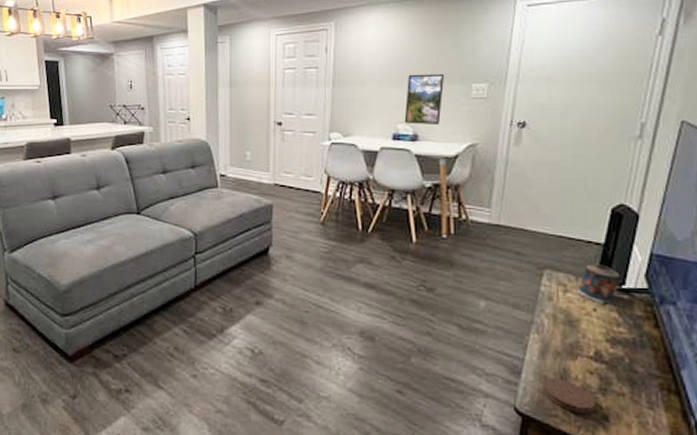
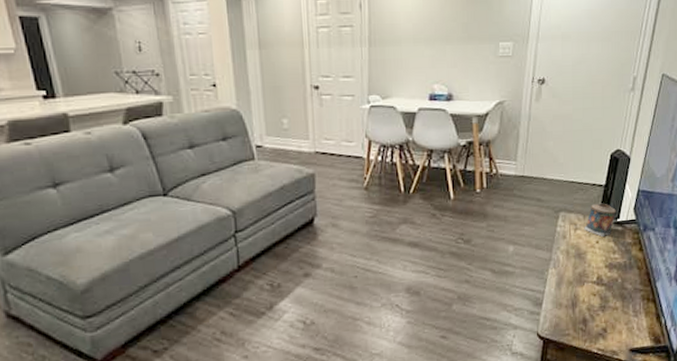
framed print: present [404,73,444,124] -> none [439,32,474,84]
coaster: present [542,377,597,414] -> none [558,303,598,329]

